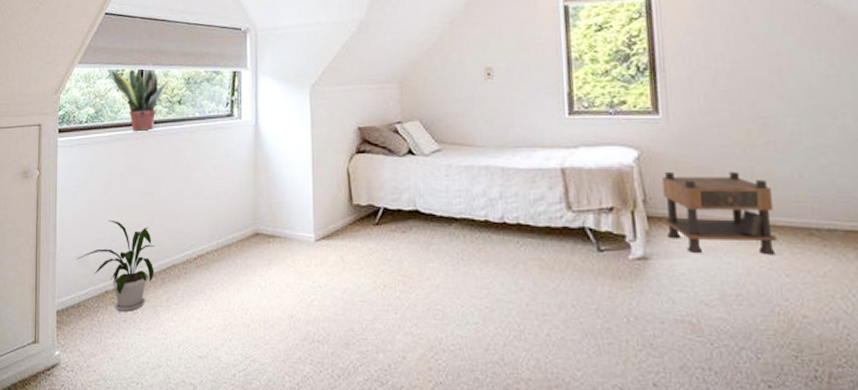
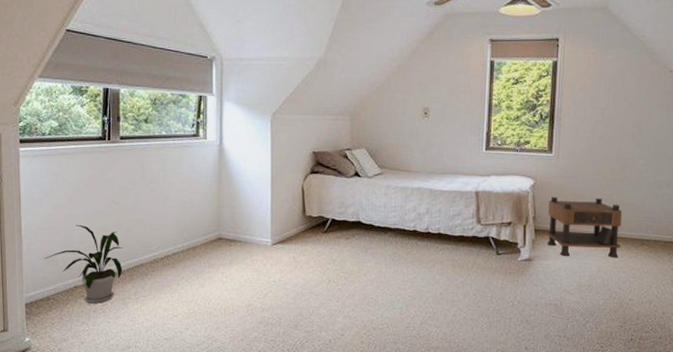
potted plant: present [112,67,171,131] -> none [76,85,137,146]

